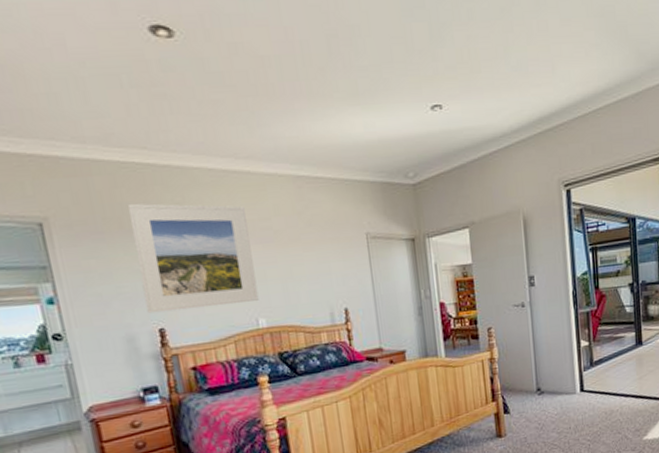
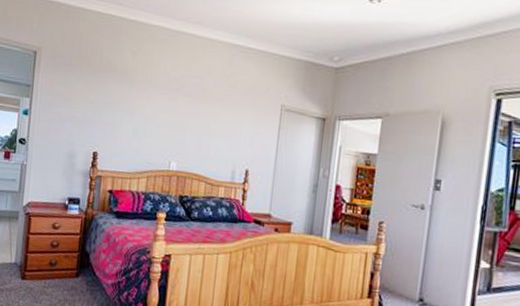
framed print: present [128,203,259,314] -> none [89,46,184,147]

